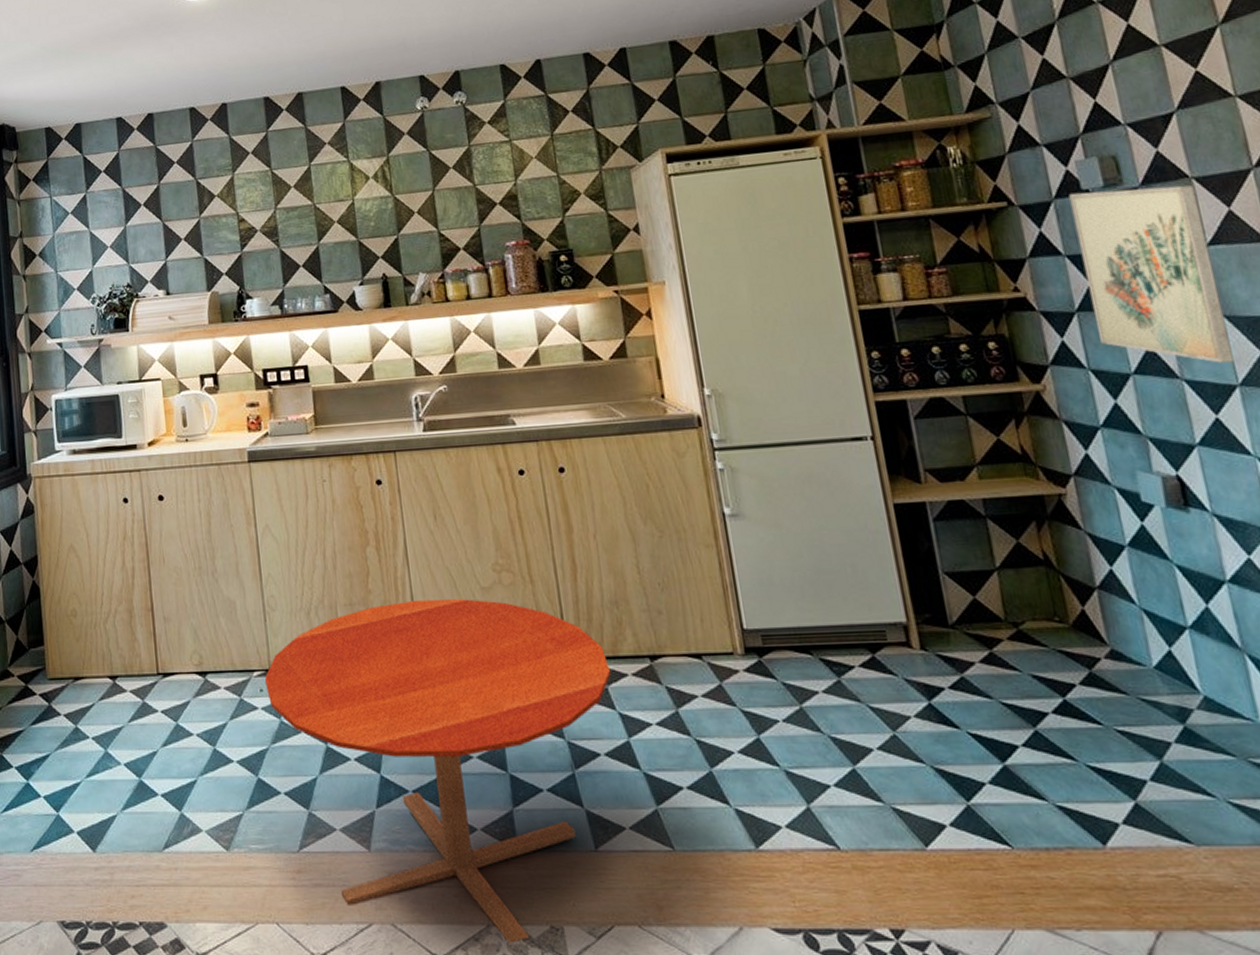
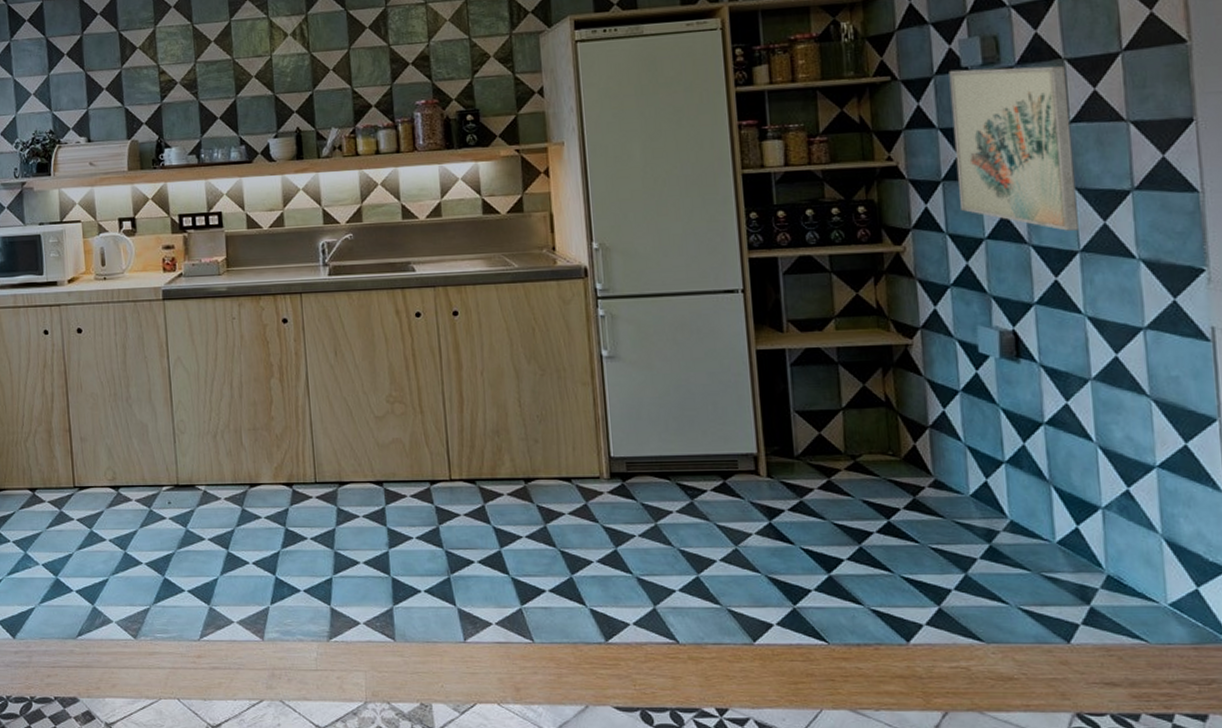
round table: present [264,599,612,943] -> none [172,426,489,717]

